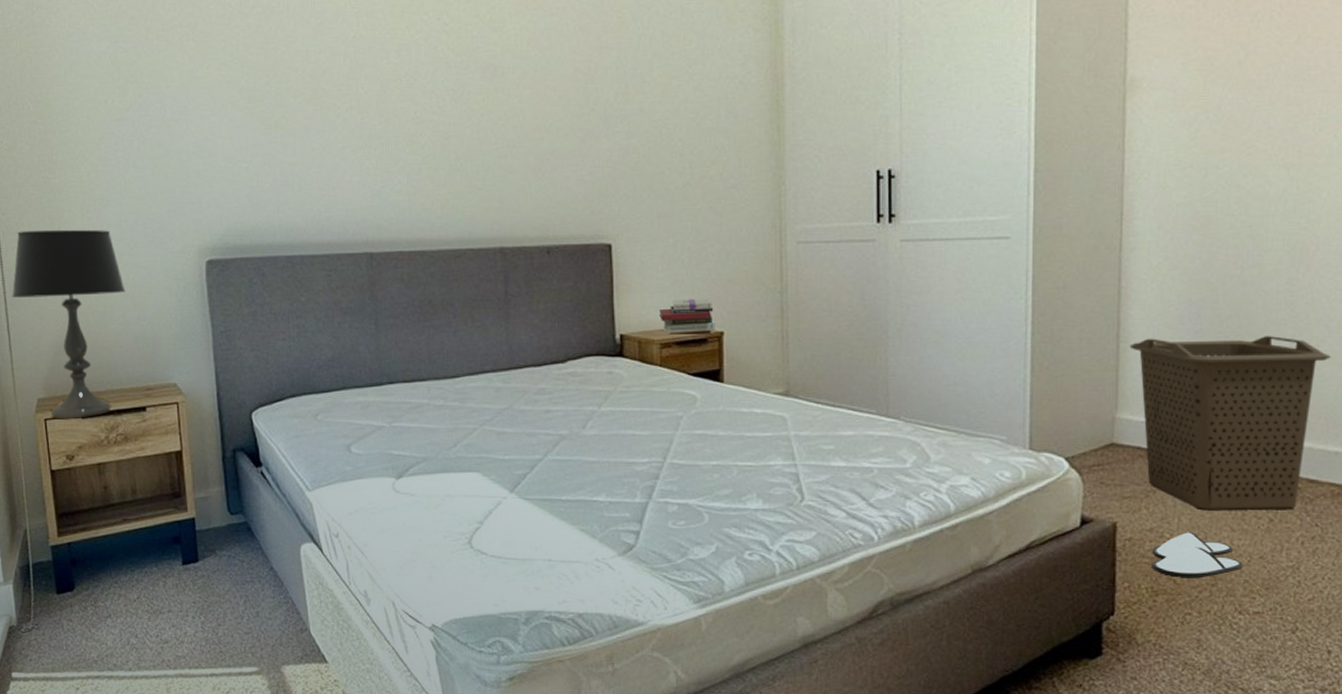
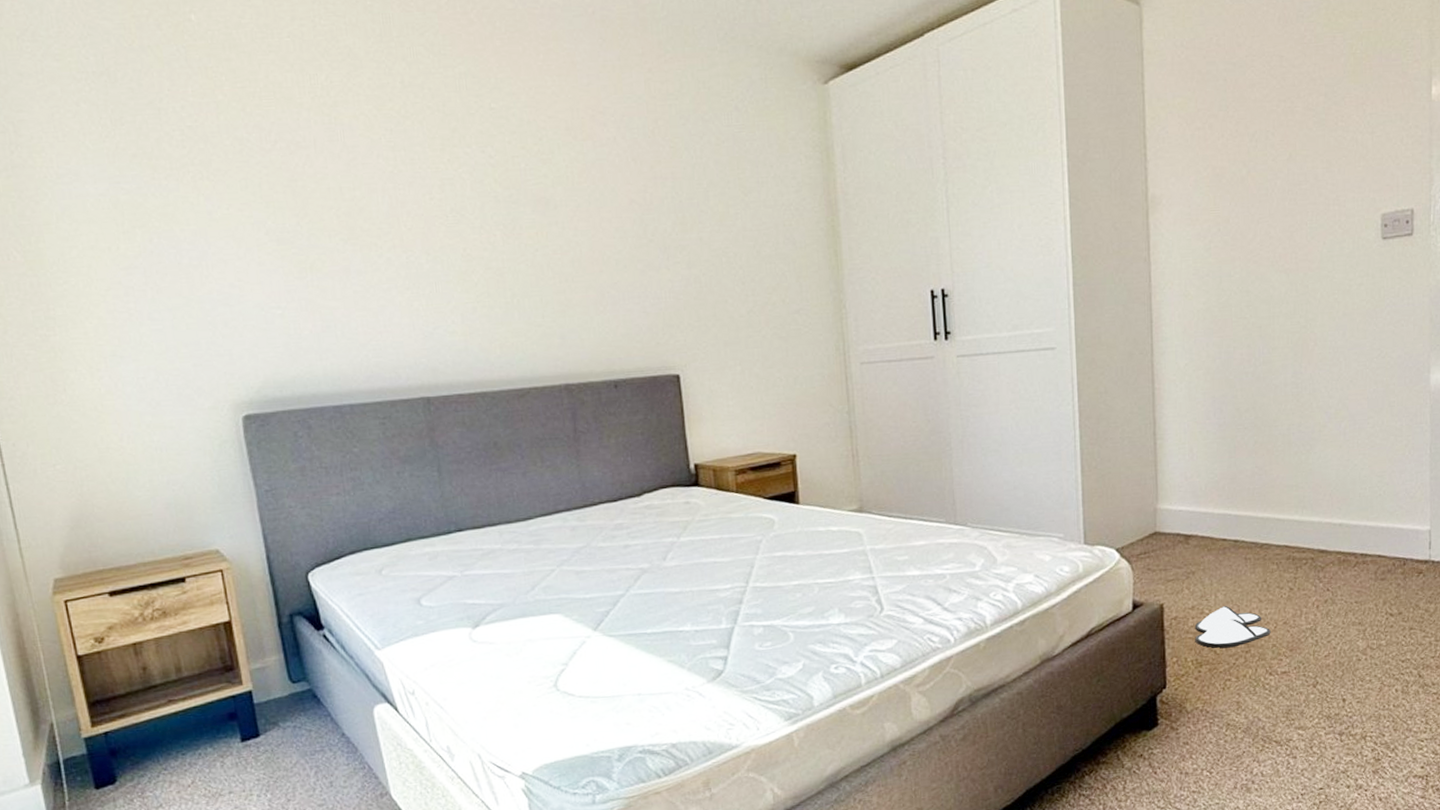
table lamp: present [12,229,126,419] -> none [12,389,151,600]
books: present [659,299,715,334] -> none [732,423,788,461]
laundry basket: present [1129,336,1331,511] -> none [1165,424,1331,586]

